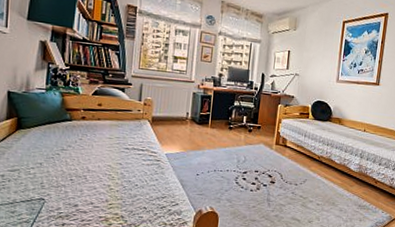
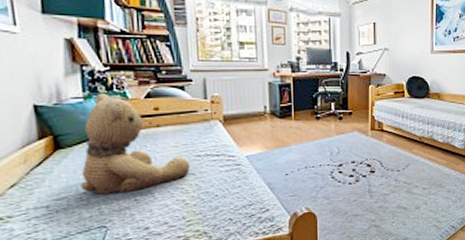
teddy bear: none [31,86,120,173] -> present [80,92,191,195]

